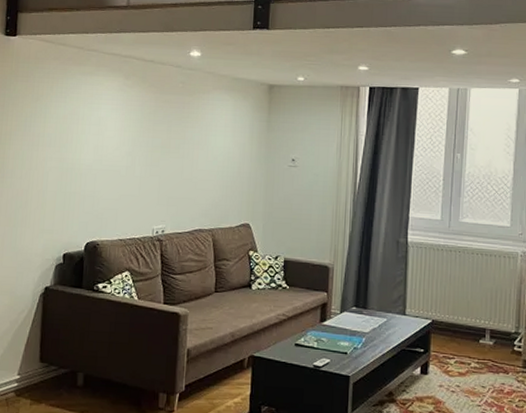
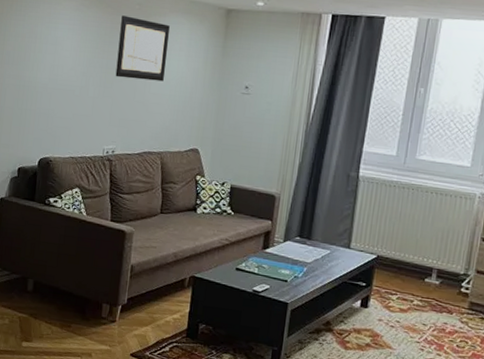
wall art: none [162,94,214,158] -> present [115,15,170,82]

